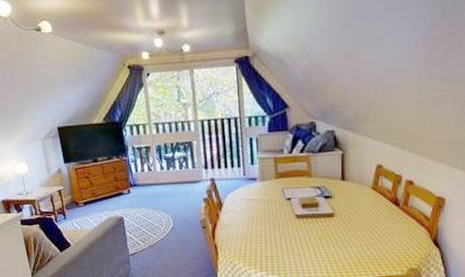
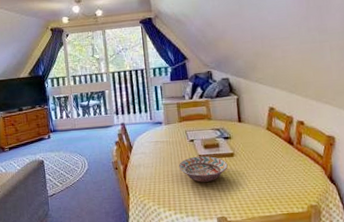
decorative bowl: none [272,215,326,243] -> present [178,155,228,182]

